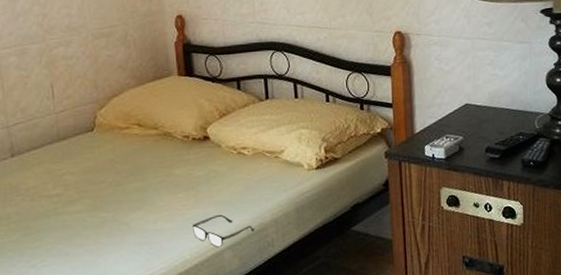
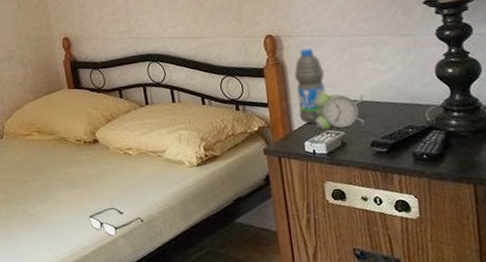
water bottle: none [420,48,448,128] -> present [294,48,325,124]
alarm clock: none [430,95,482,136] -> present [308,92,365,132]

